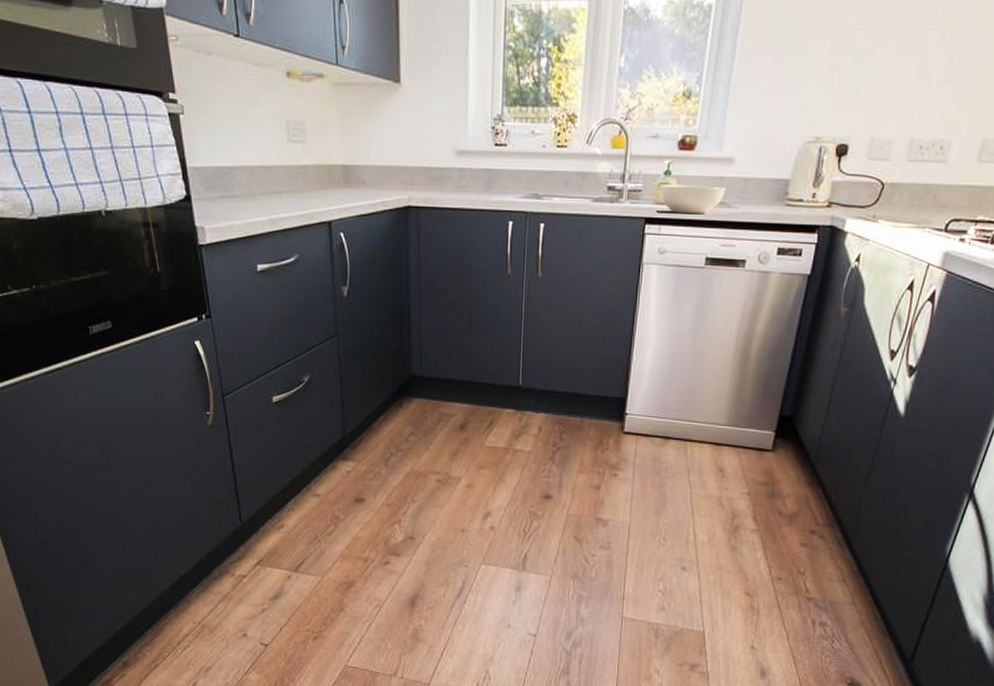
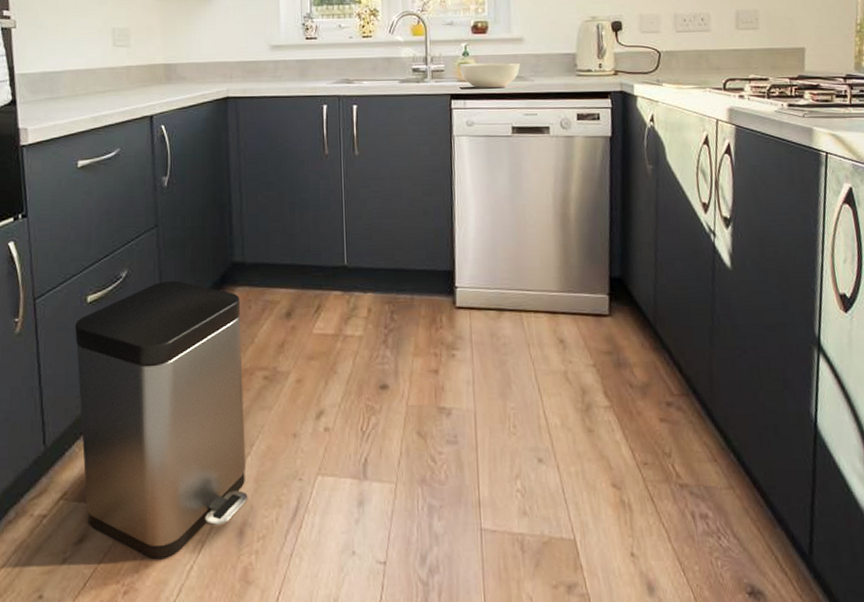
pedal bin: none [263,388,420,617] -> present [75,280,248,560]

